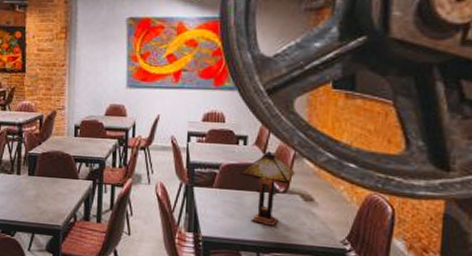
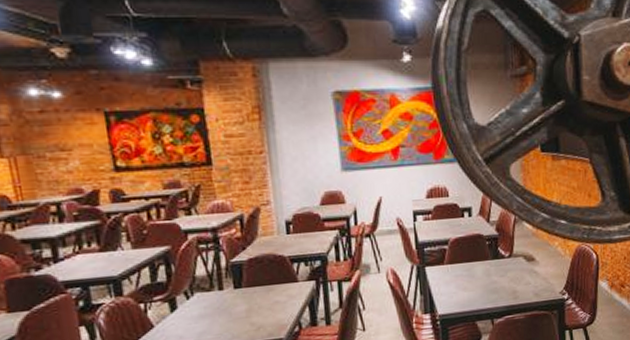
table lamp: present [240,151,295,226] -> none [468,219,517,291]

